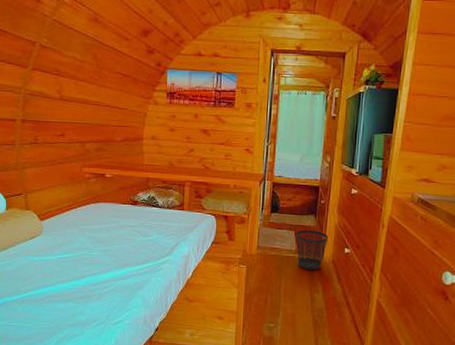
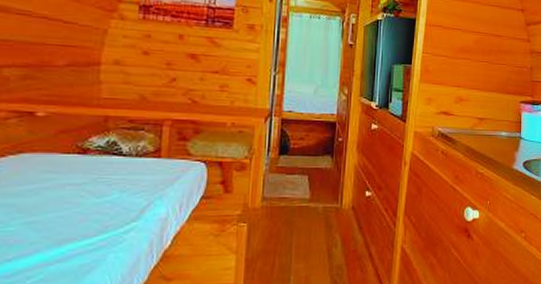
wastebasket: present [296,230,329,271] -> none [309,173,348,221]

